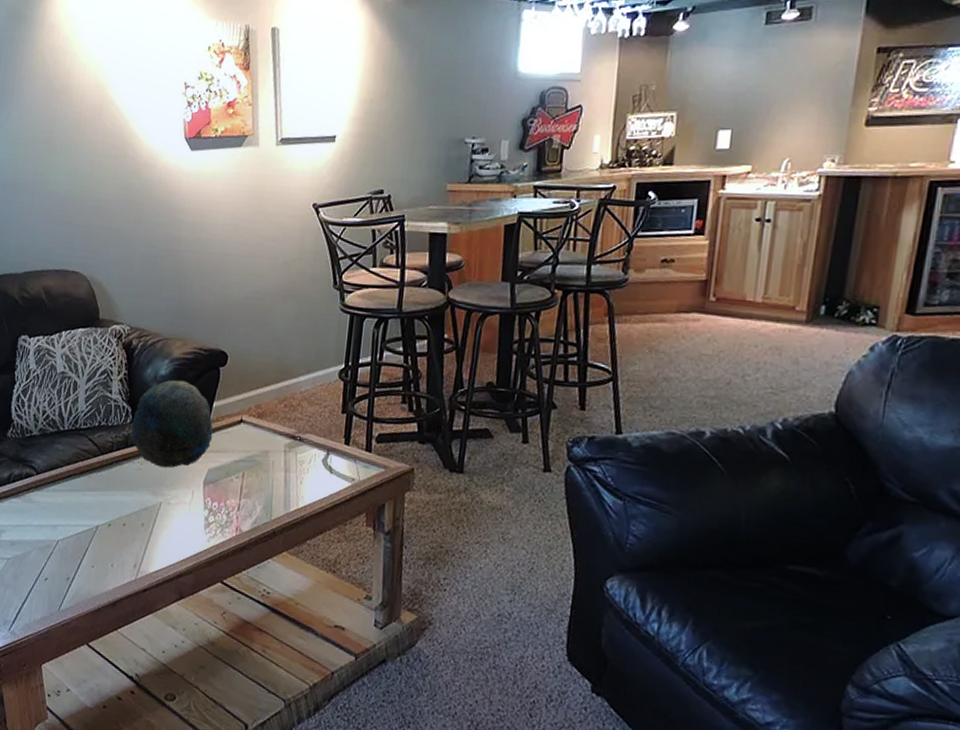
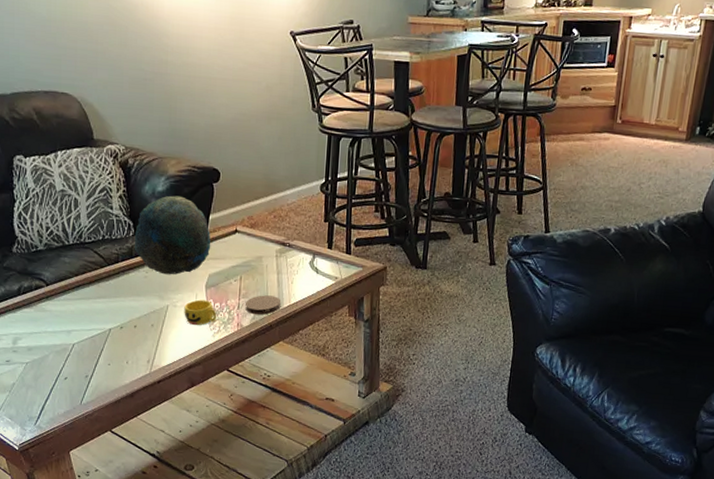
cup: none [177,497,214,528] -> present [184,299,217,326]
coaster: none [246,495,288,519] -> present [244,295,282,315]

